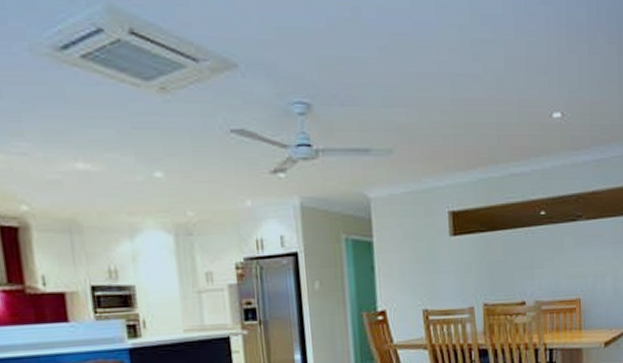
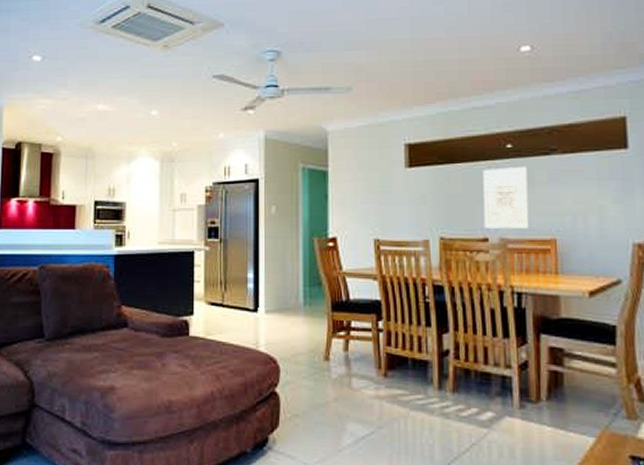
wall art: none [520,232,559,293] -> present [483,166,529,228]

